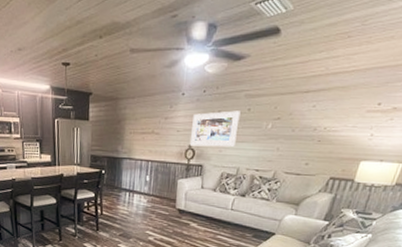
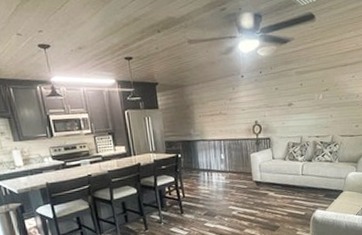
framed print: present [189,110,241,147] -> none [254,86,295,122]

